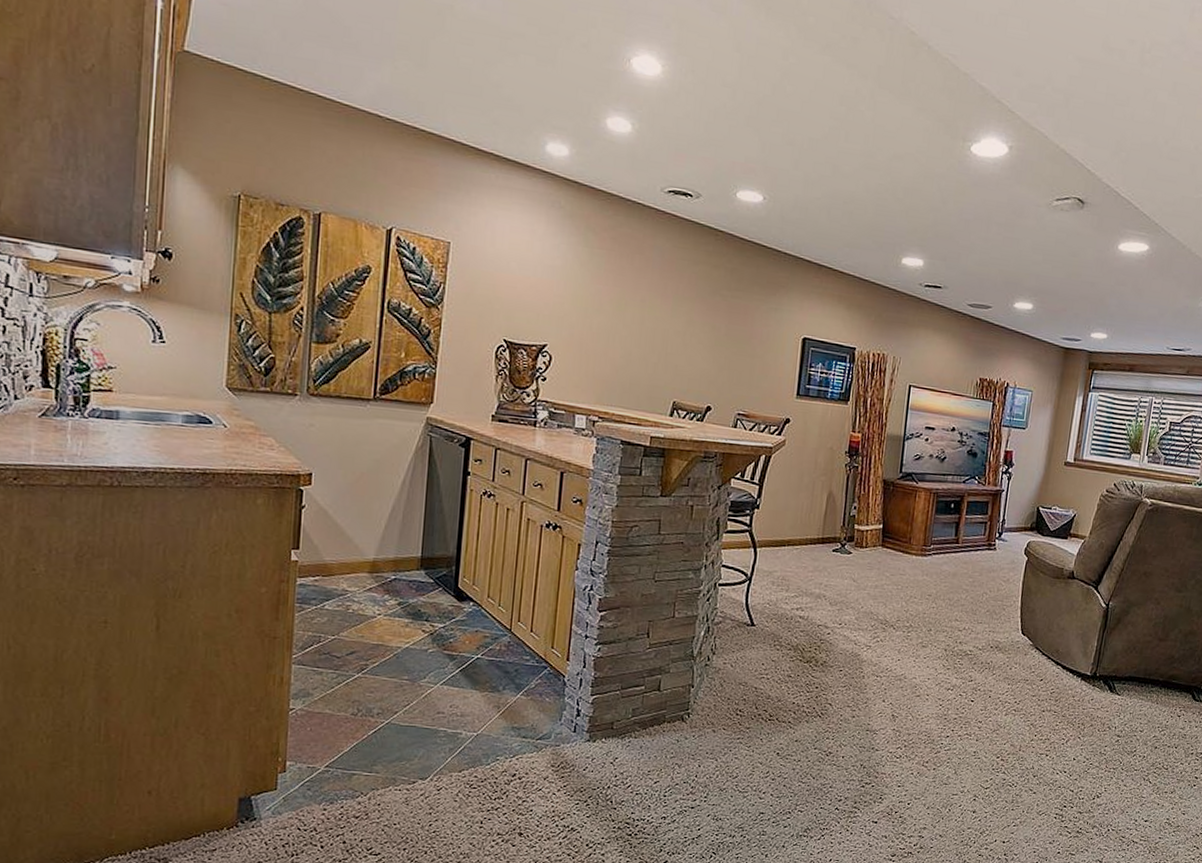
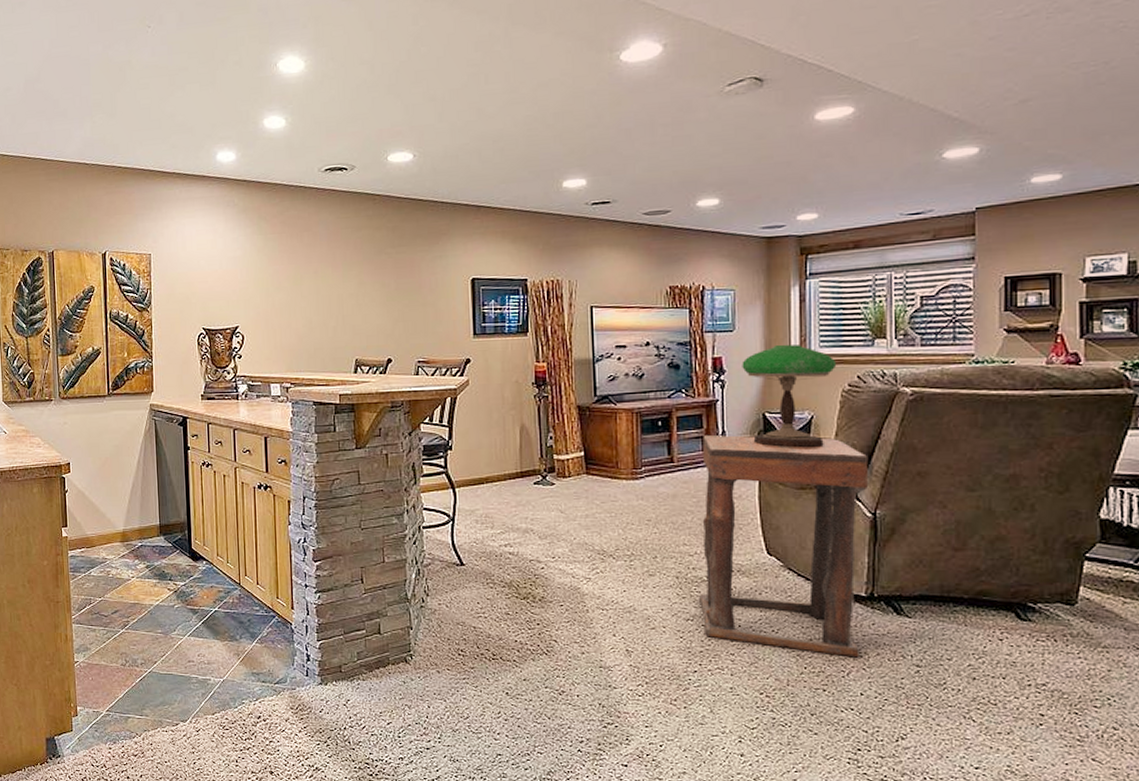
side table: none [960,521,1111,728] -> present [699,434,869,658]
table lamp: none [1026,447,1101,542] -> present [742,345,837,447]

